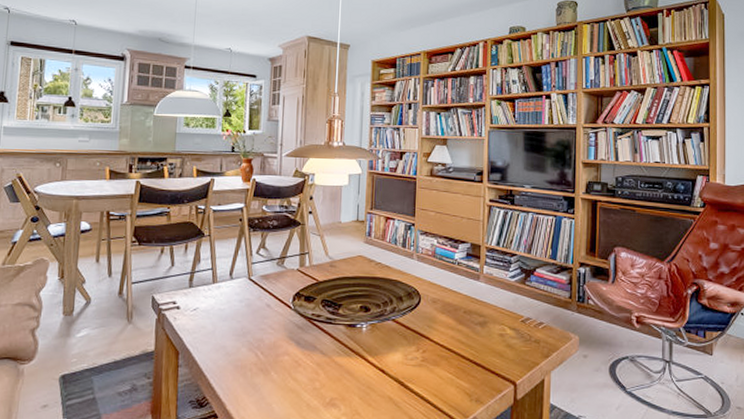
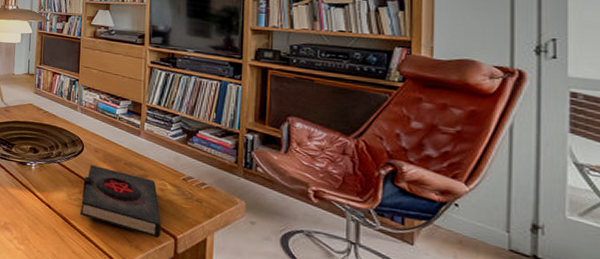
book: none [416,317,502,388] -> present [79,164,162,239]

